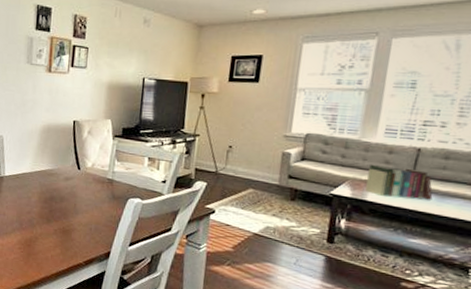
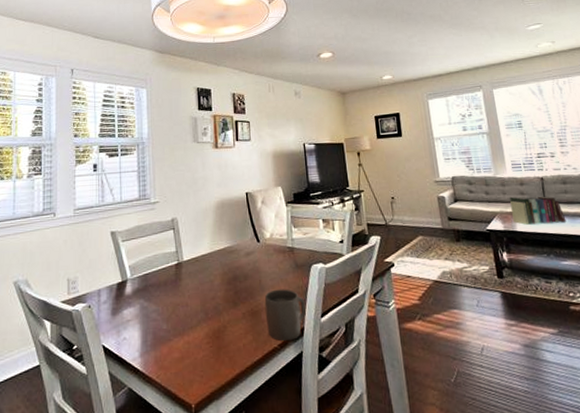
mug: none [75,214,116,261] -> present [264,289,307,342]

